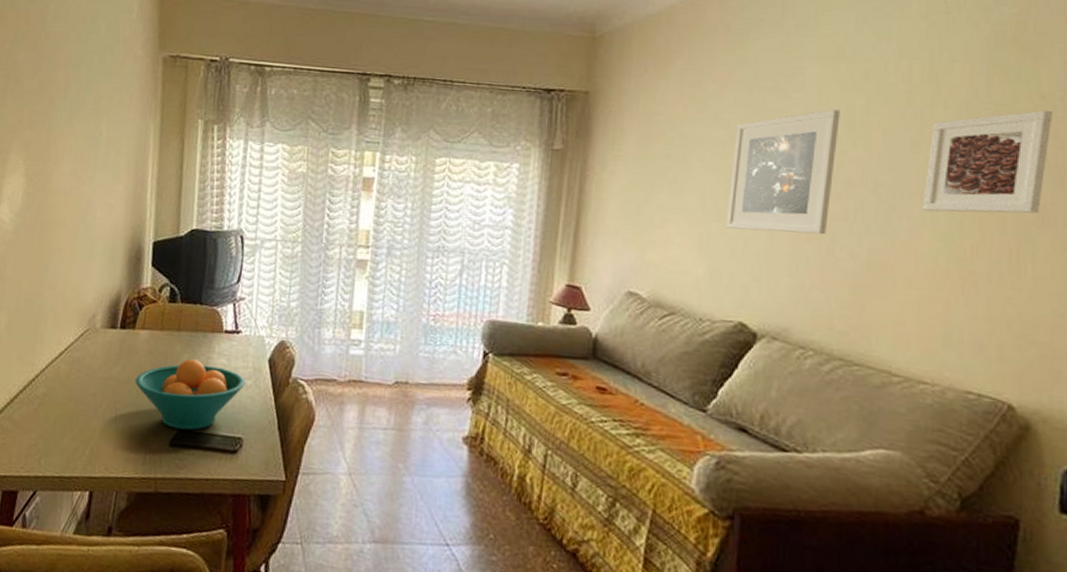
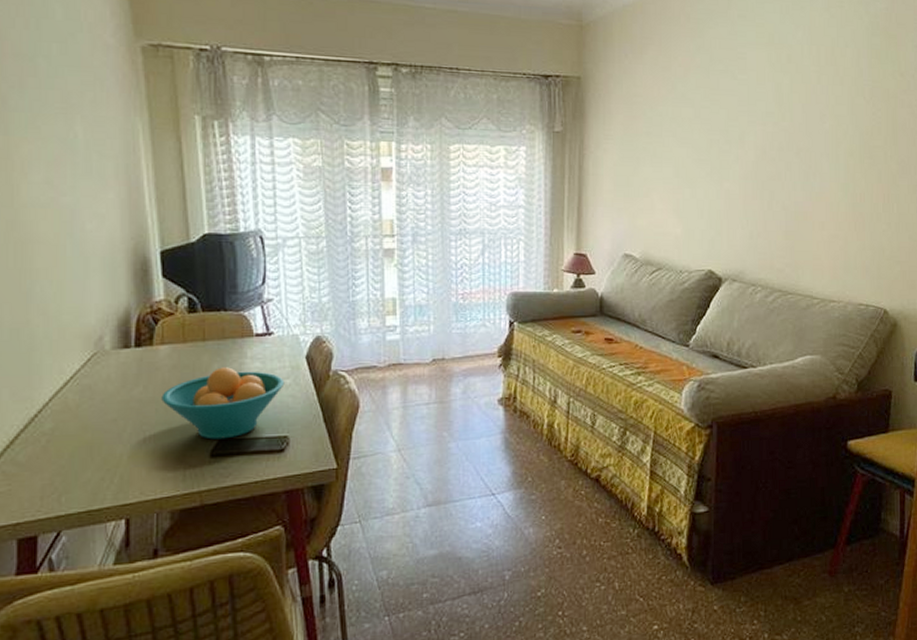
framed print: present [726,109,840,235] -> none [695,88,772,193]
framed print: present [923,109,1054,214] -> none [829,85,908,168]

